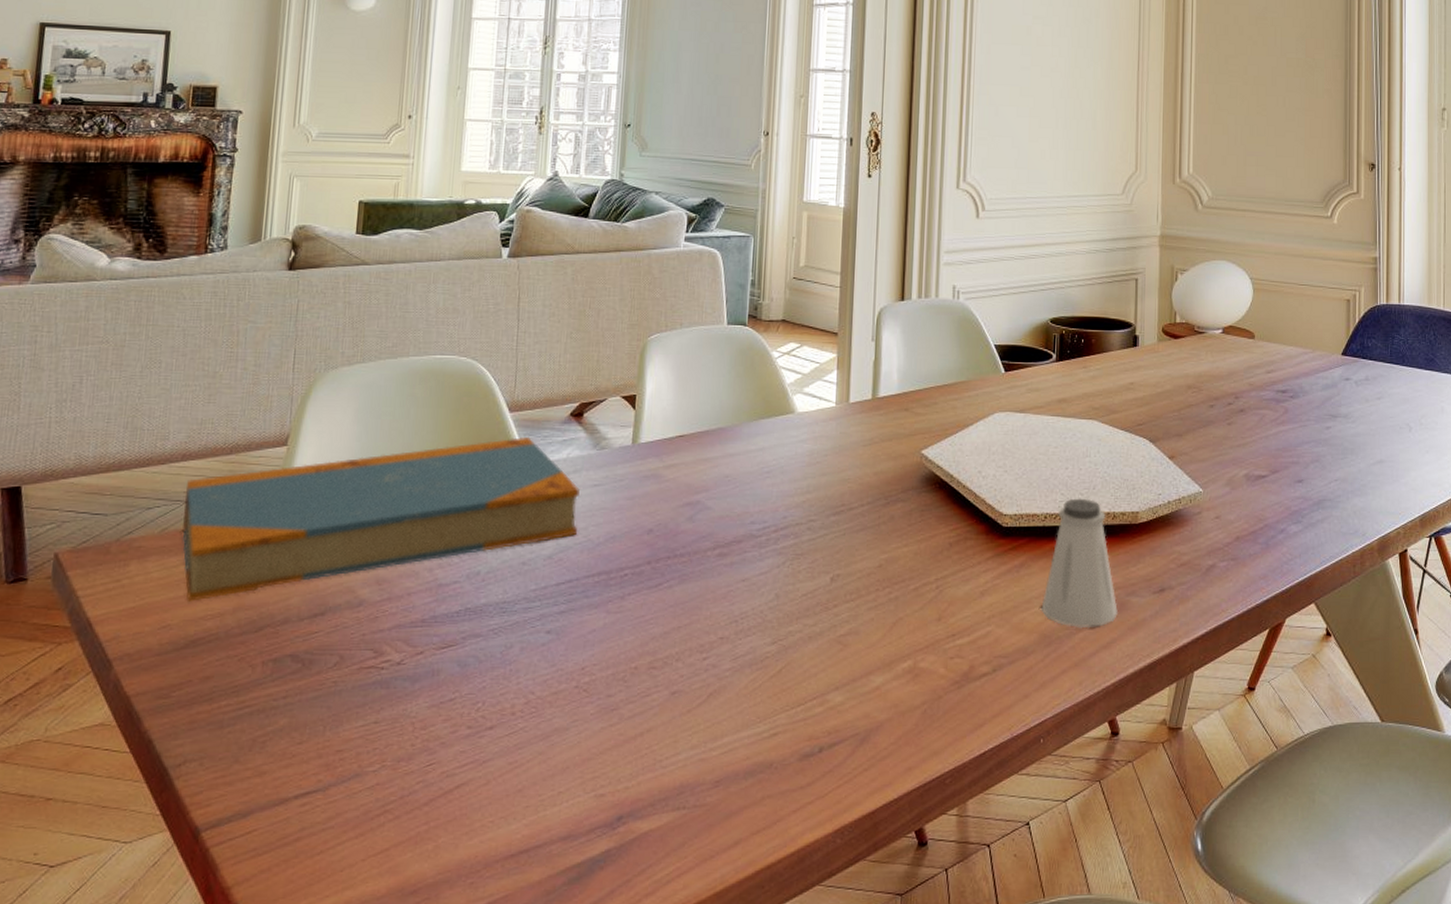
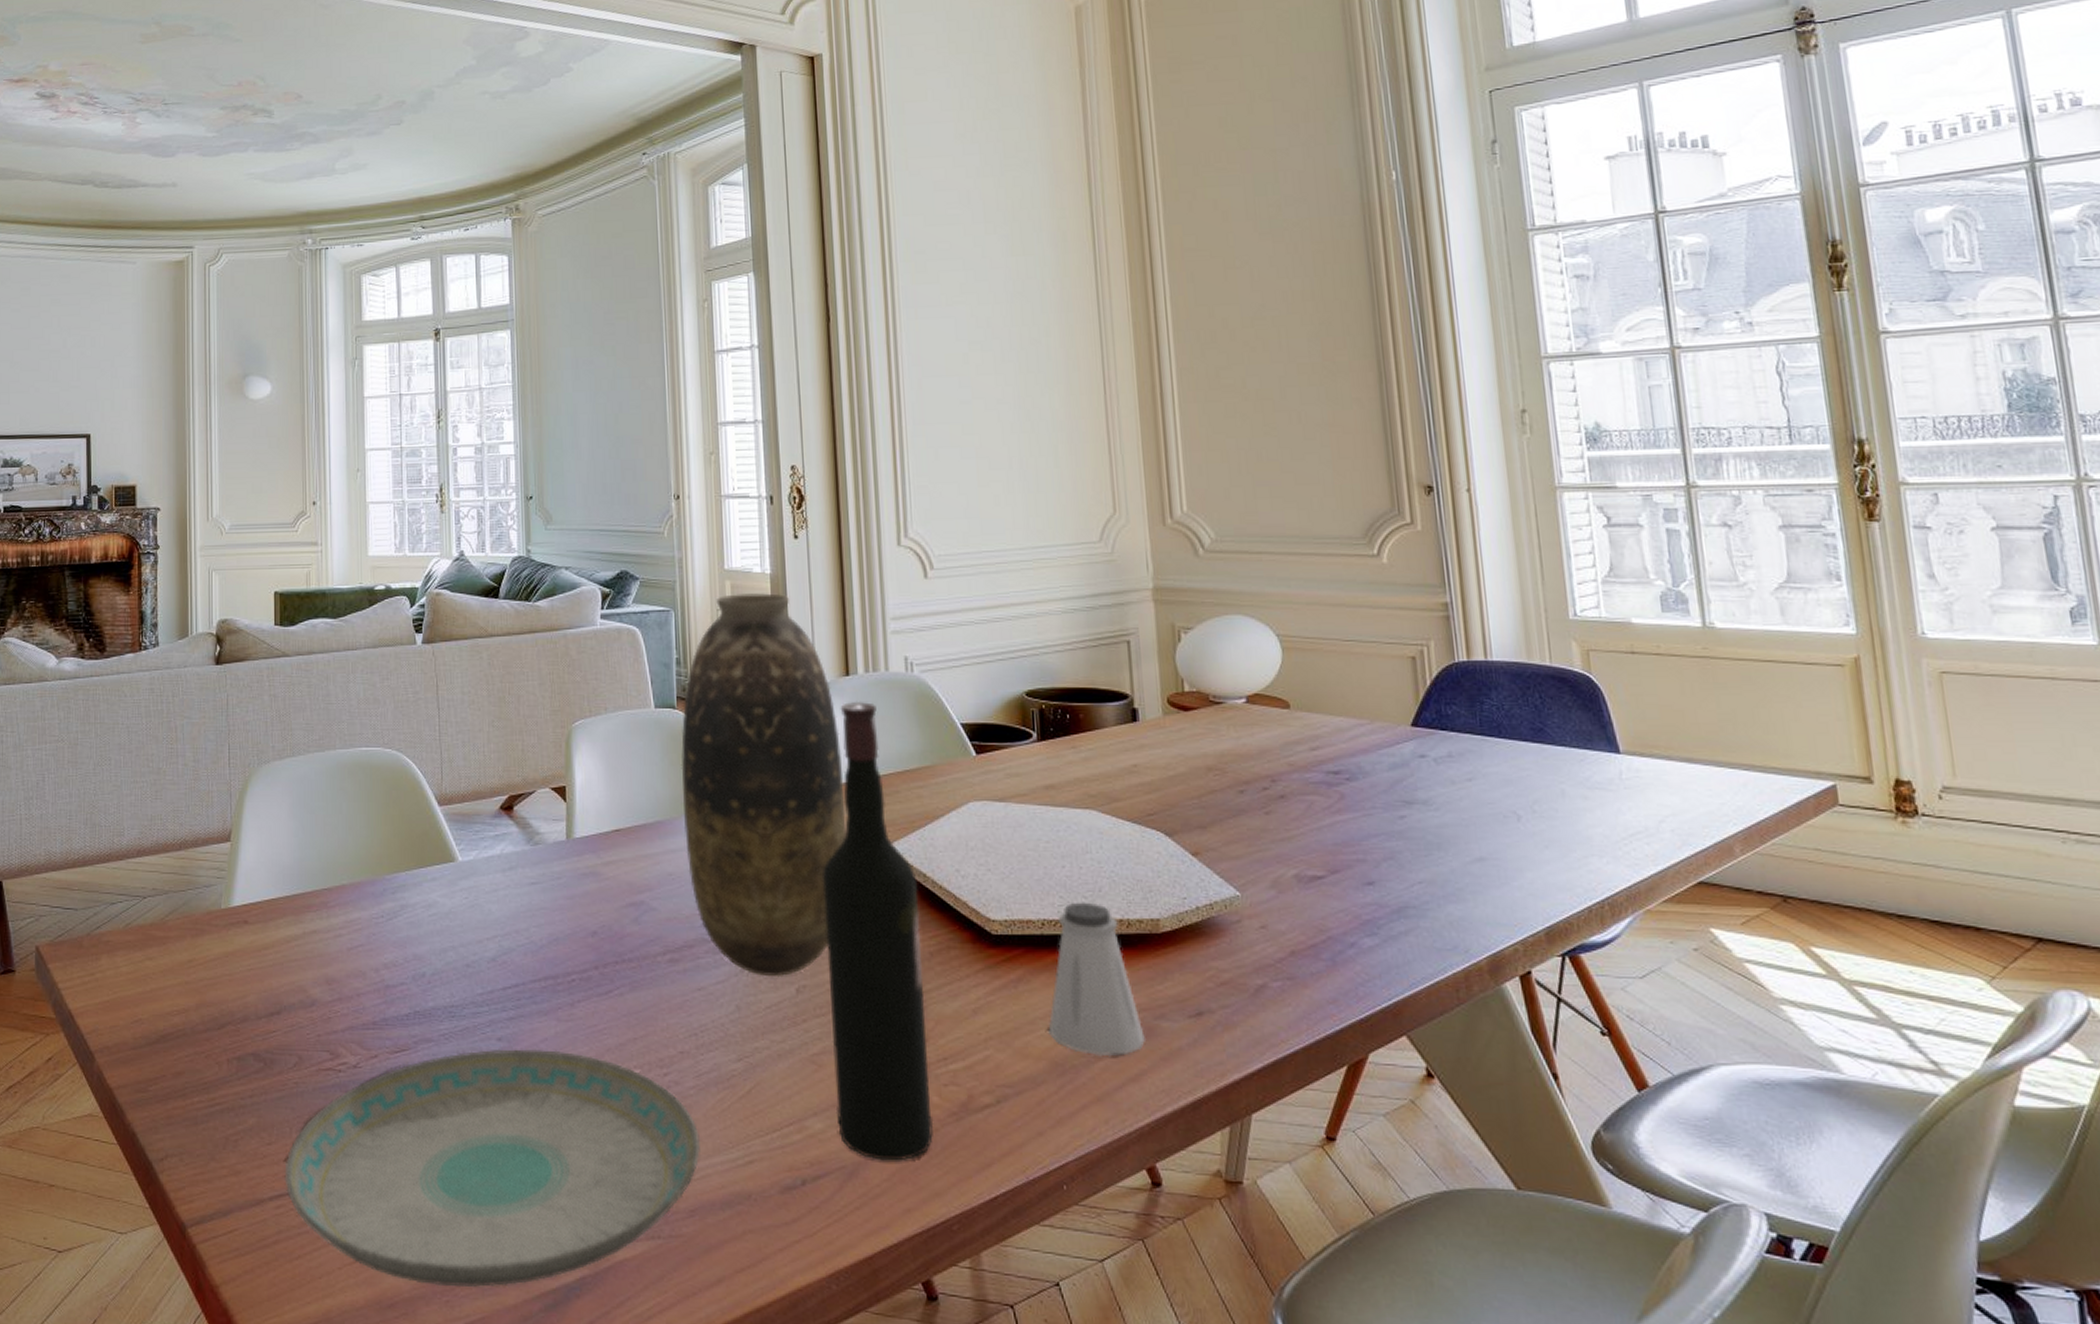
book: present [182,437,580,602] -> none [144,832,518,997]
plate: none [313,640,731,870] -> present [284,1049,700,1287]
vase: none [743,224,891,568] -> present [681,593,846,978]
wine bottle: none [855,323,945,727] -> present [823,701,934,1161]

